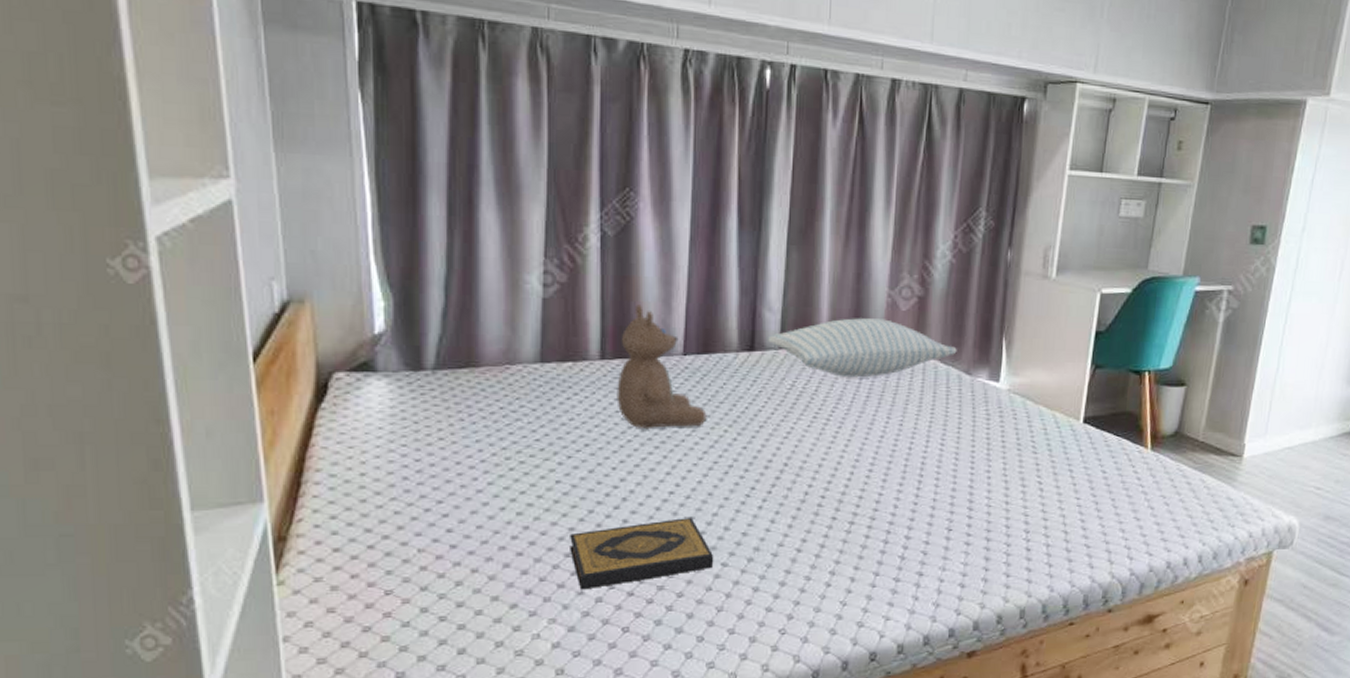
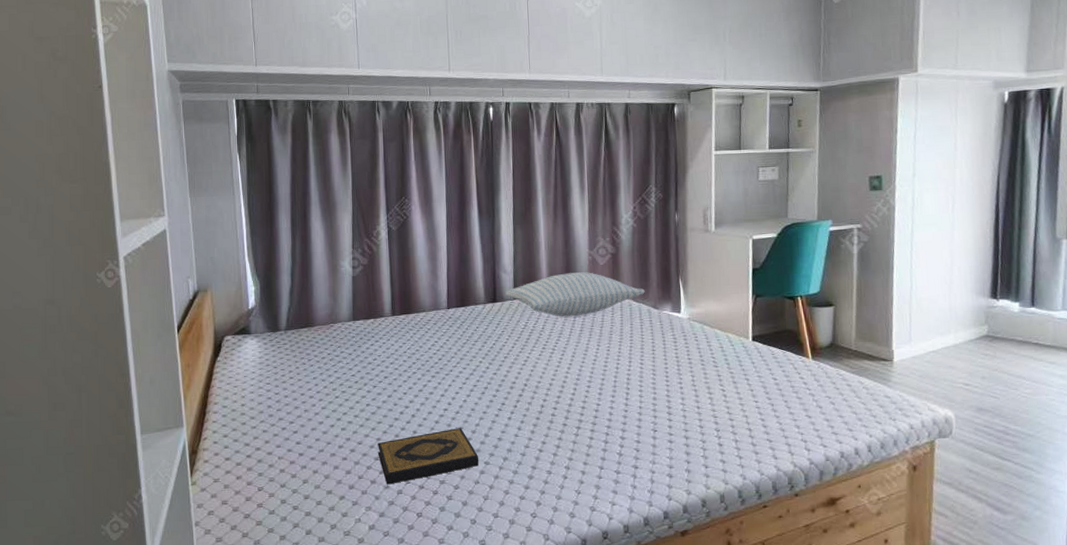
teddy bear: present [617,304,707,430] -> none [404,275,467,364]

